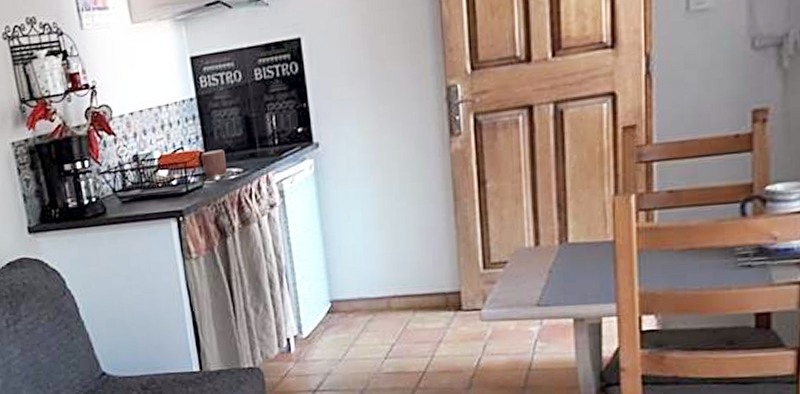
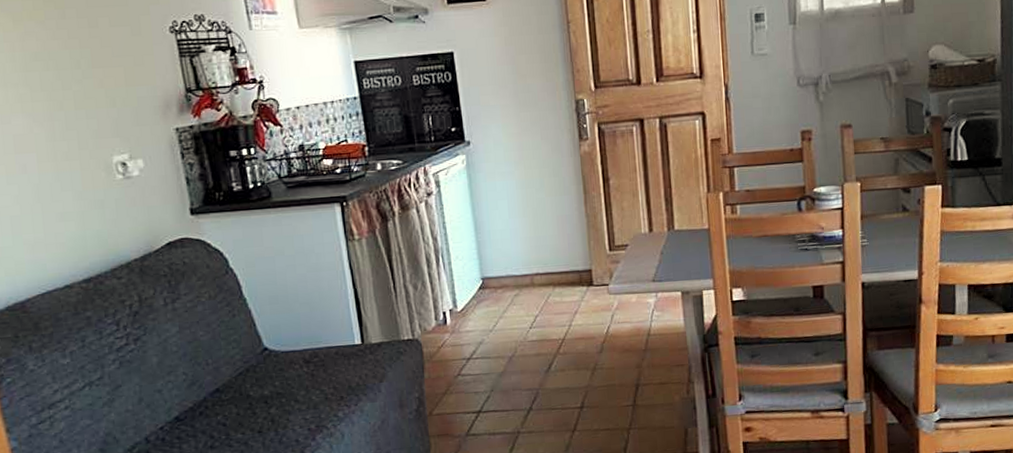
mug: present [201,149,228,179] -> none [363,143,388,169]

